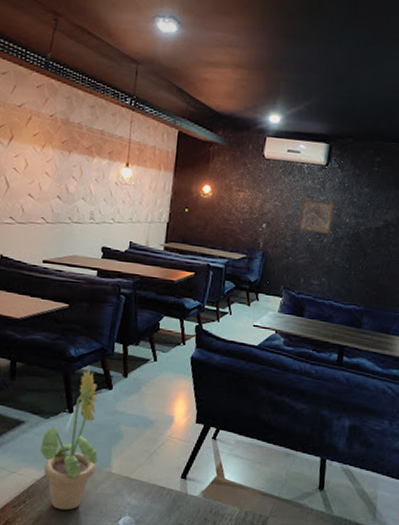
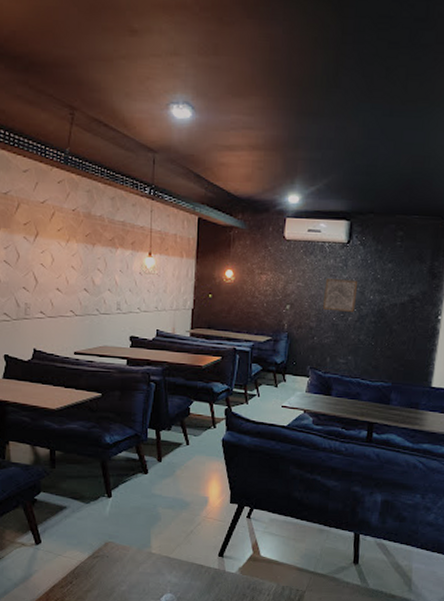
sunflower: present [41,369,98,510] -> none [84,454,137,589]

